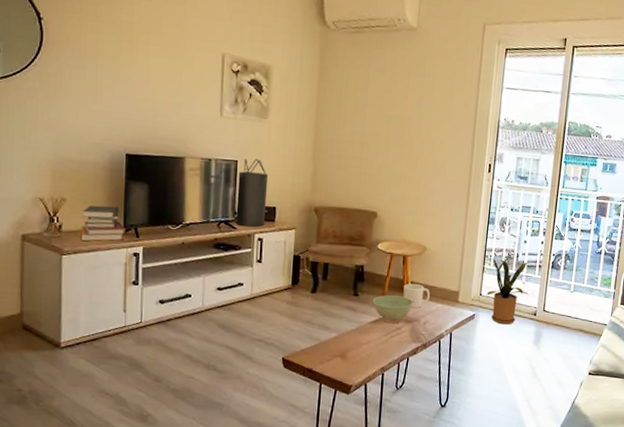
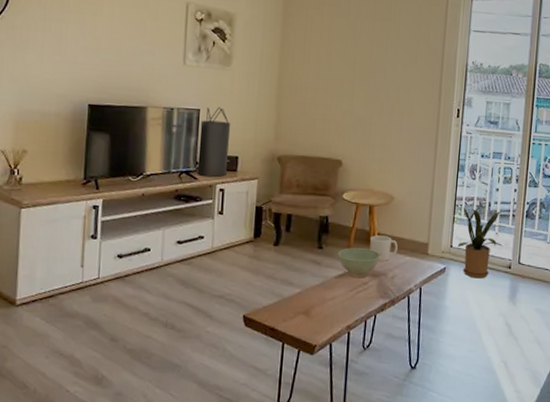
books: present [80,205,126,242] -> none [40,157,86,194]

